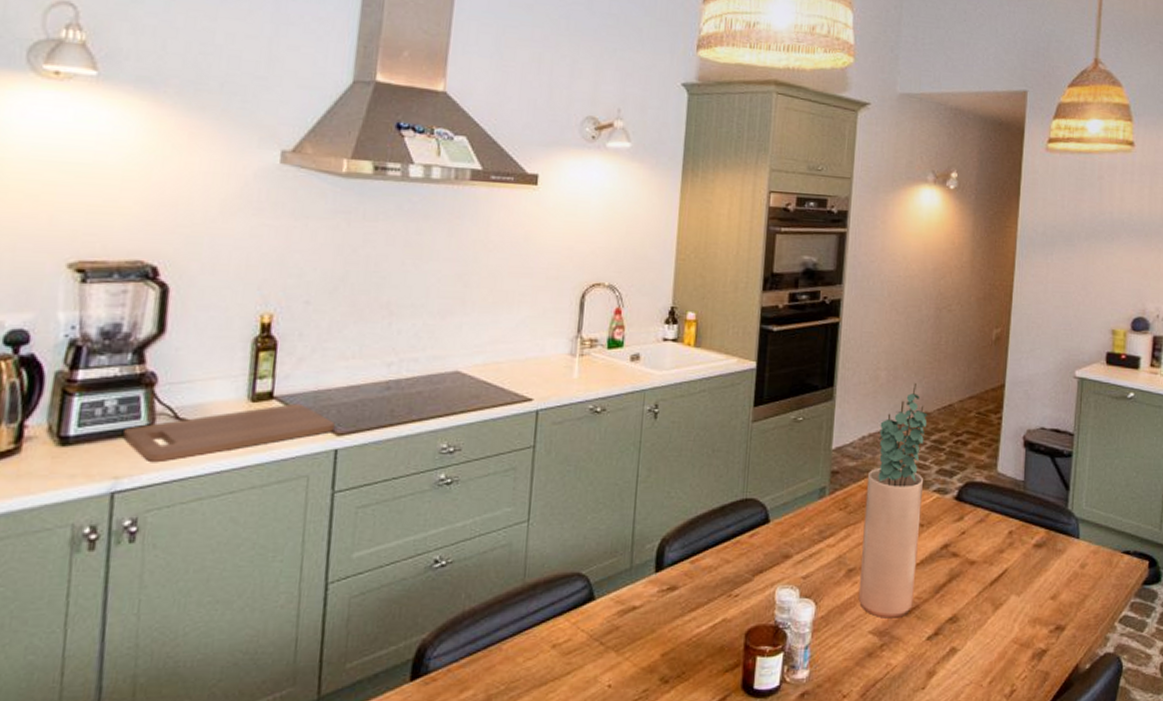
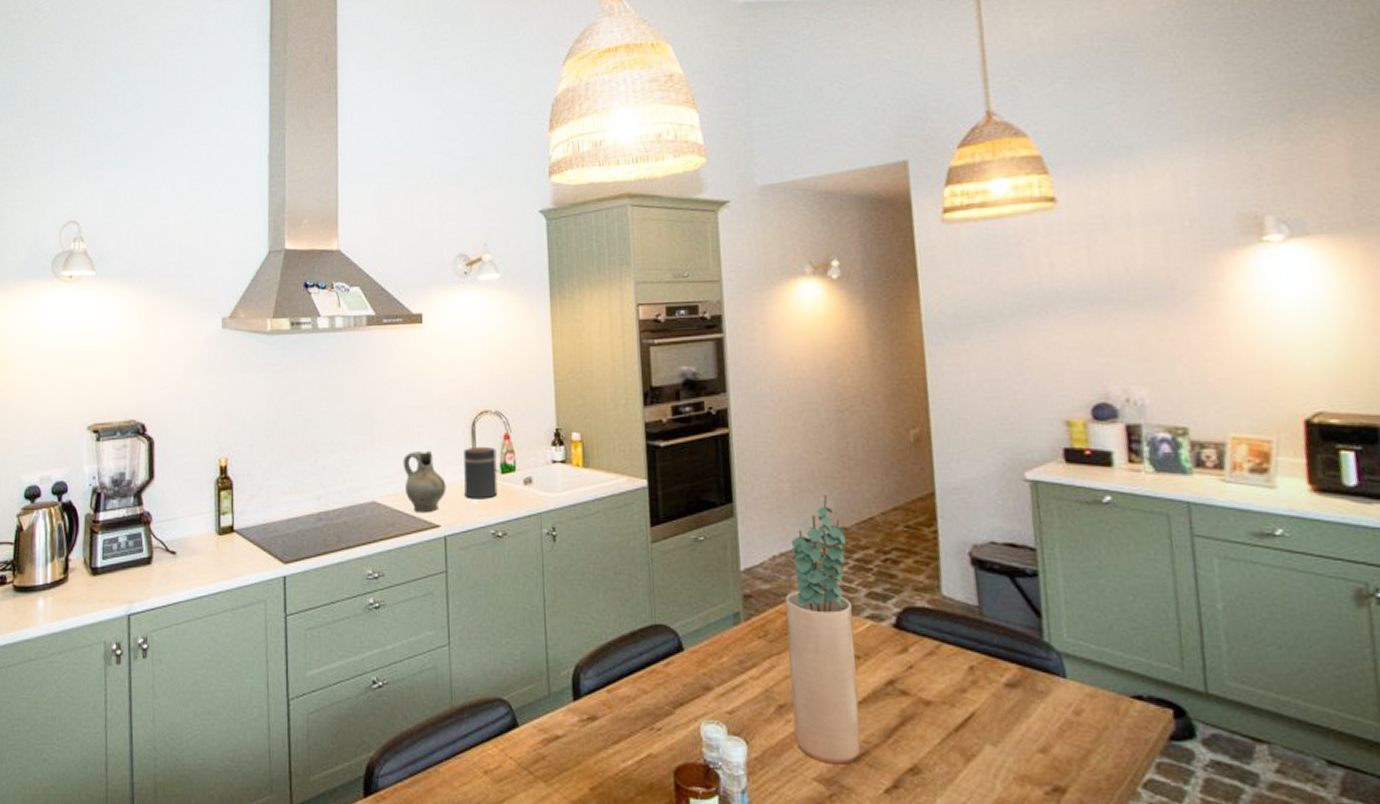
cutting board: present [123,403,335,463] -> none [133,535,282,589]
ceramic jug: none [495,320,545,385] -> present [403,450,446,512]
cylinder: none [564,319,605,374] -> present [464,446,498,500]

